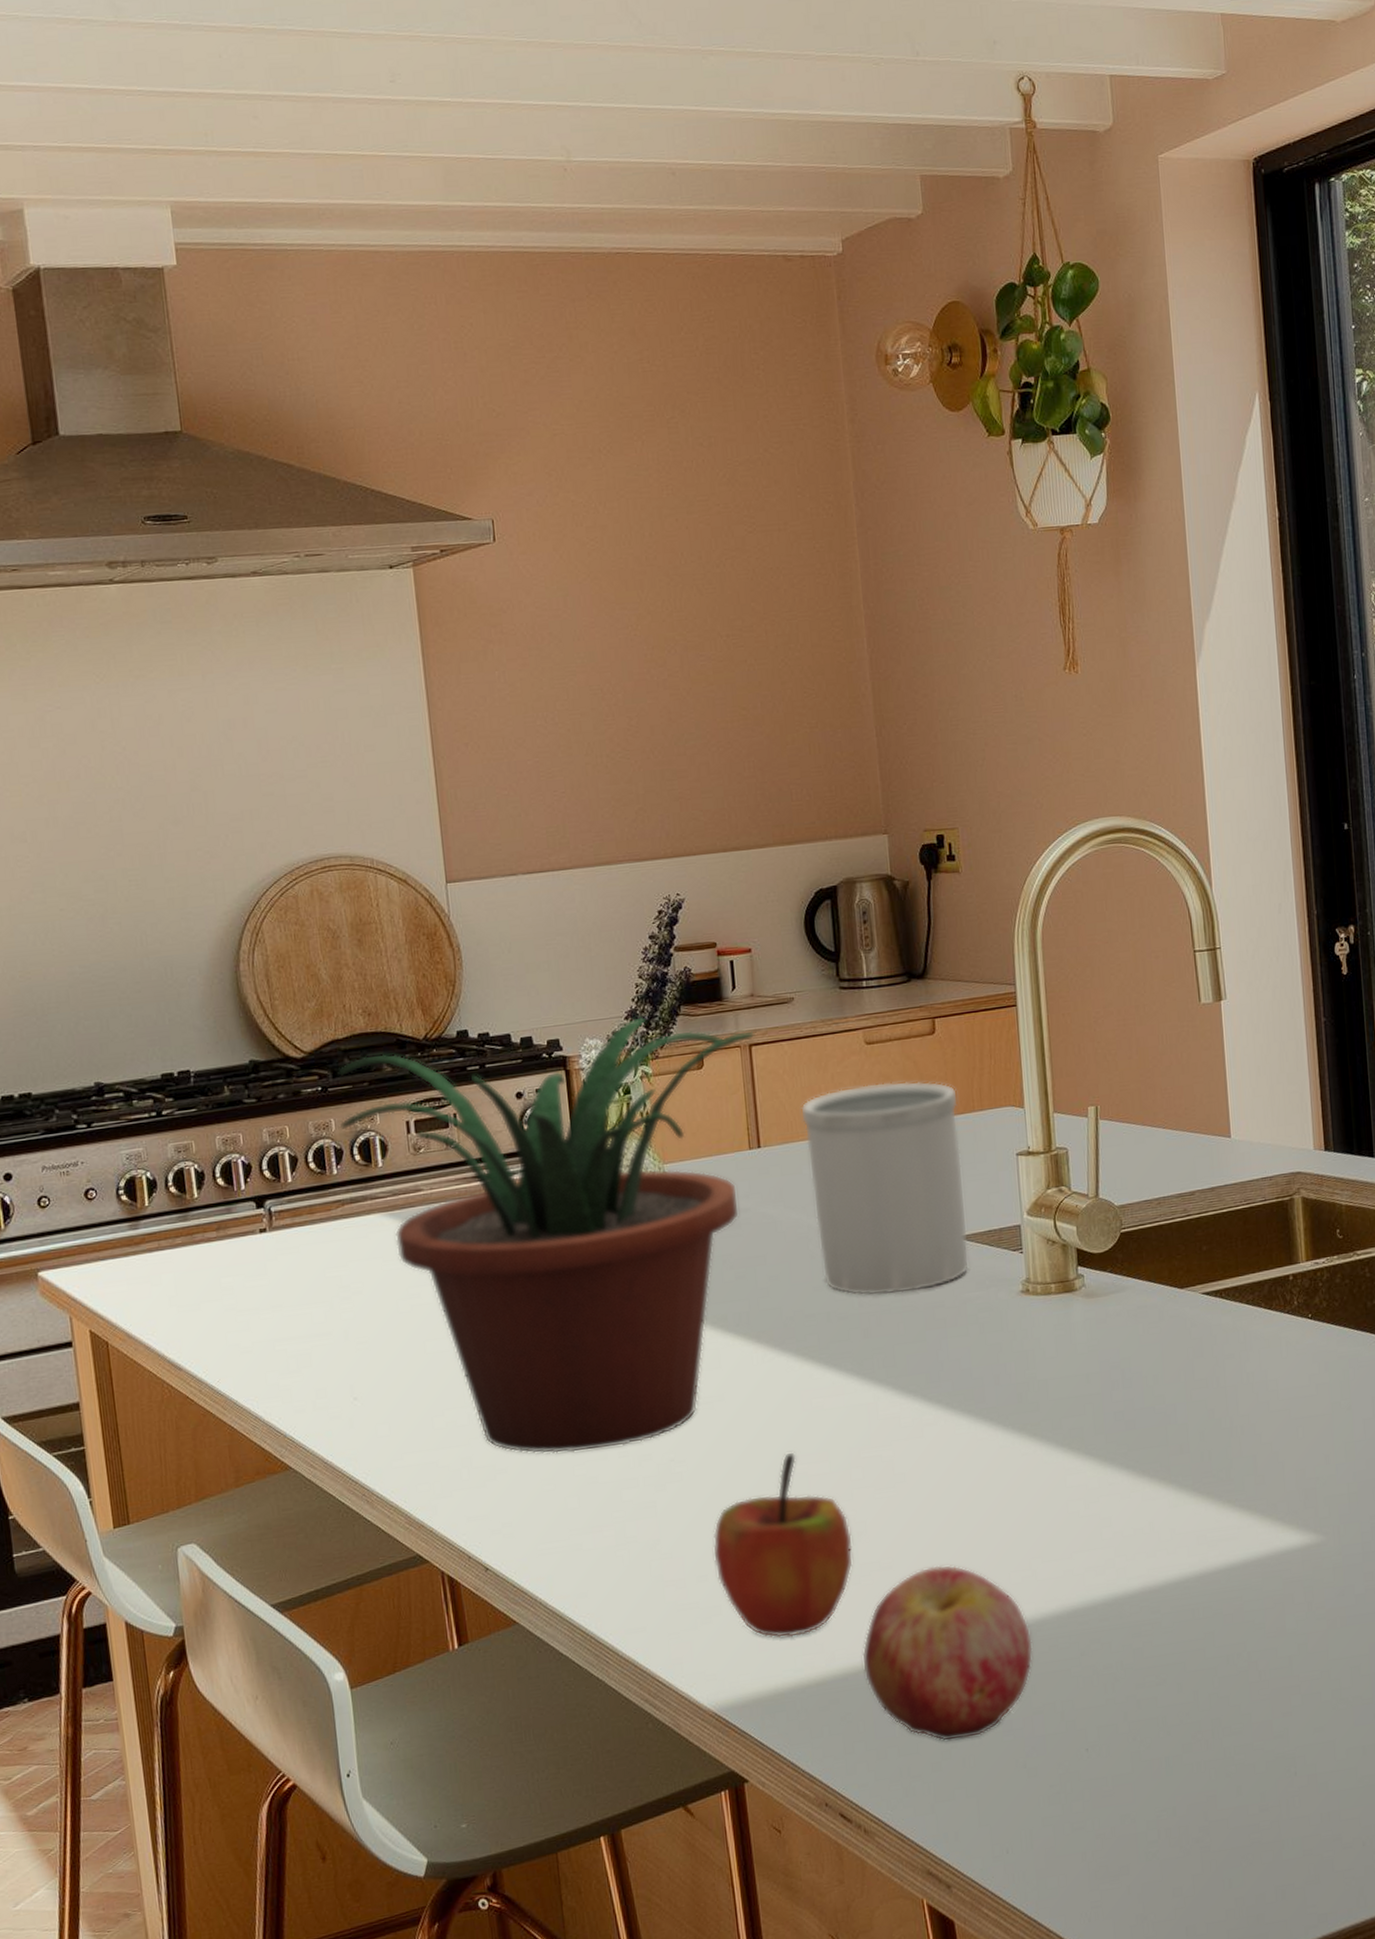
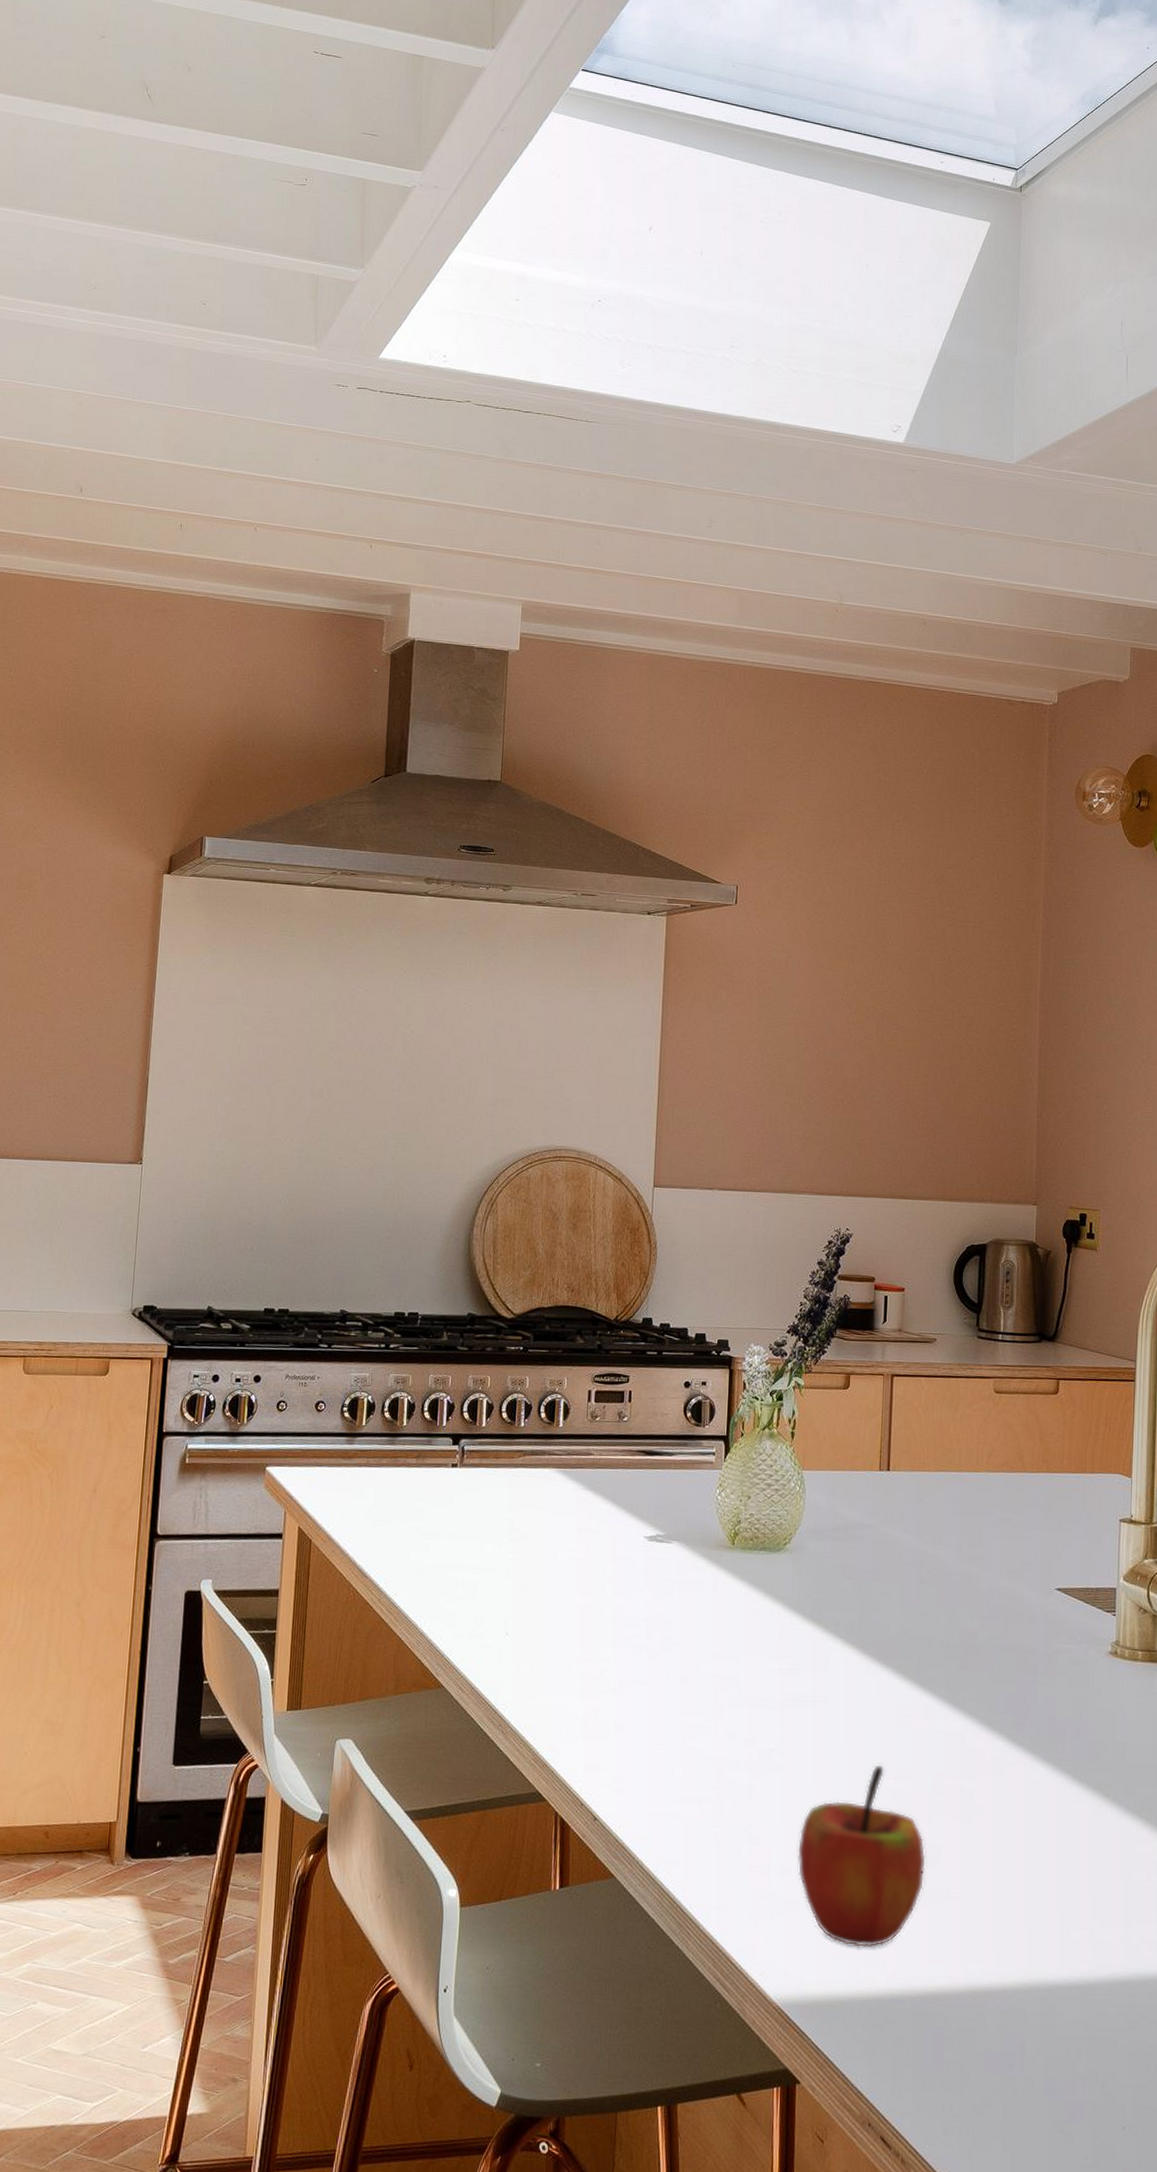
potted plant: present [337,1016,756,1454] -> none [532,1326,898,1727]
utensil holder: present [800,1081,970,1296] -> none [928,1429,1073,1633]
apple: present [862,1564,1033,1742] -> none [920,1905,1083,2089]

